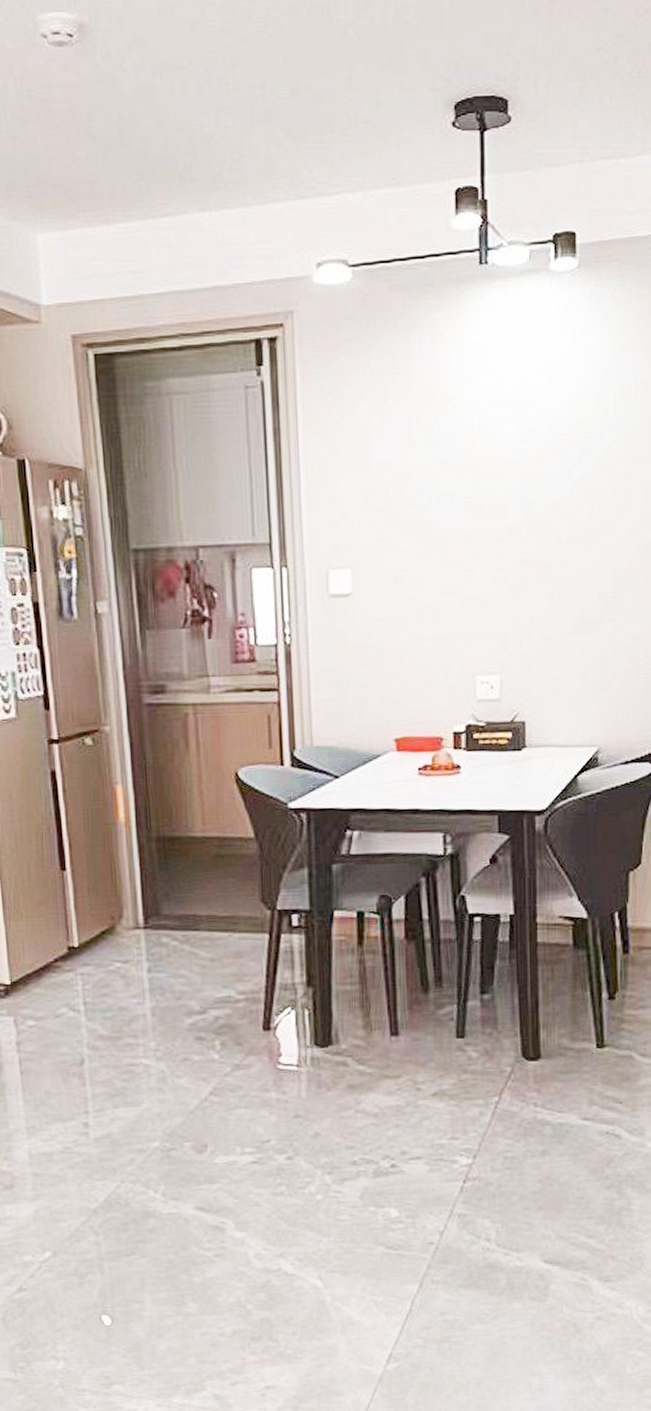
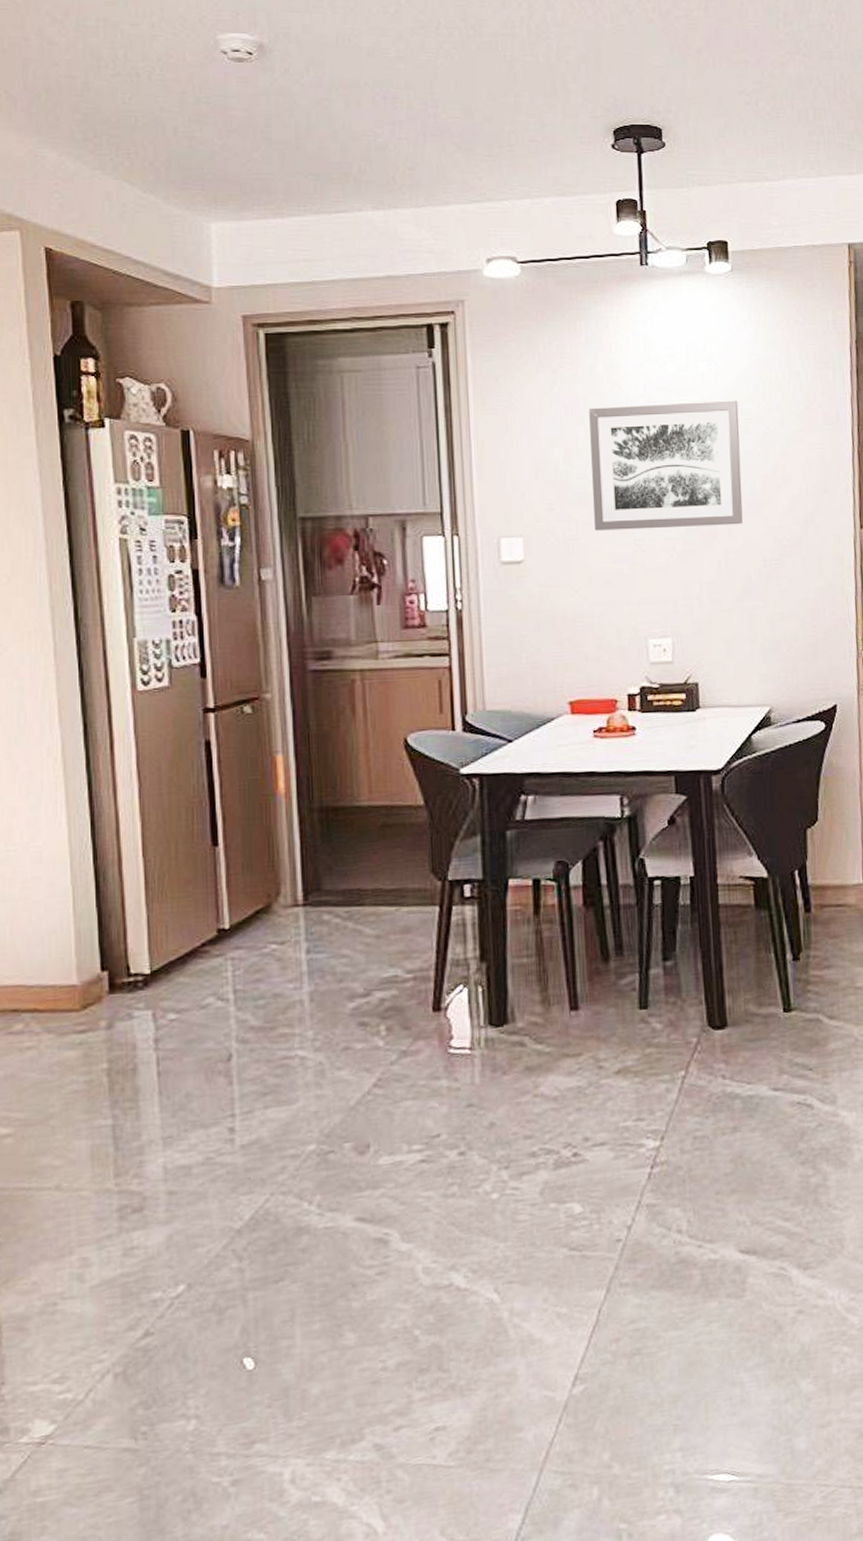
wall art: none [421,416,580,562] -> present [589,400,743,531]

